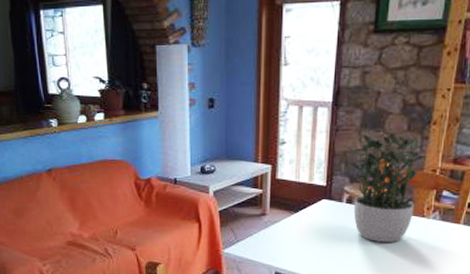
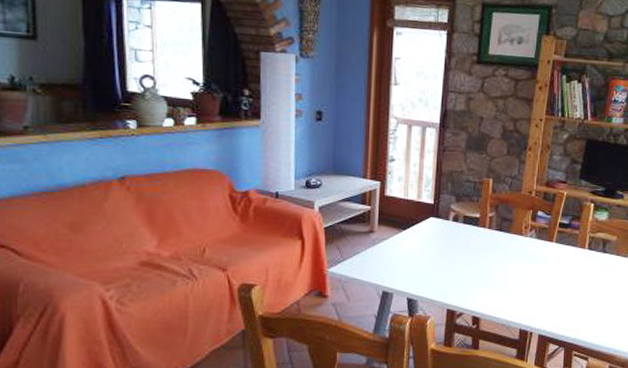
potted plant: present [347,130,432,243] -> none [453,154,528,260]

